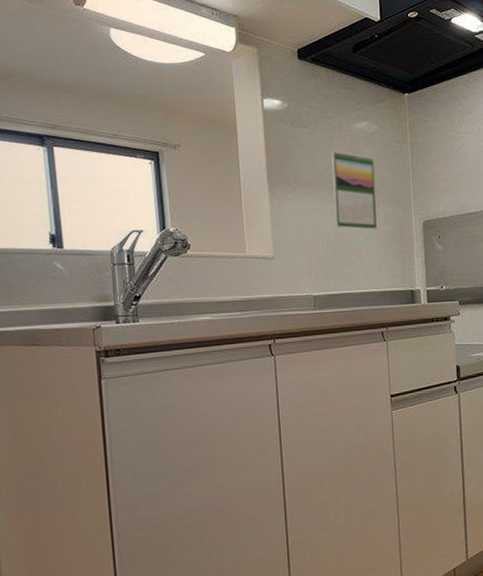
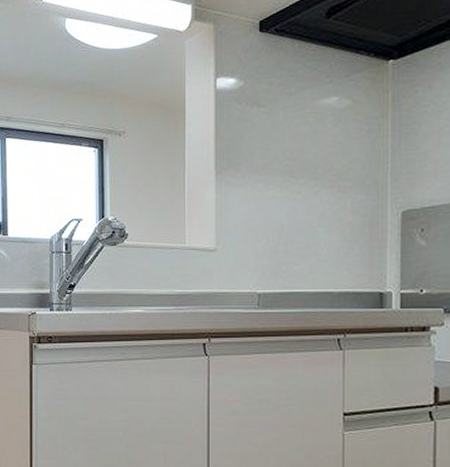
calendar: present [331,150,377,229] -> none [289,130,343,220]

